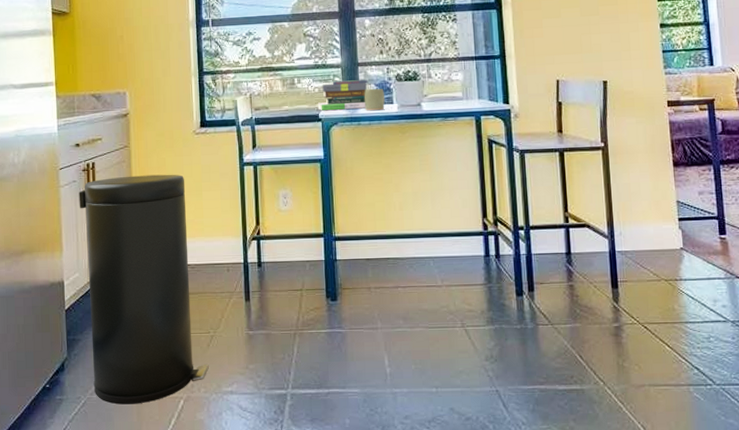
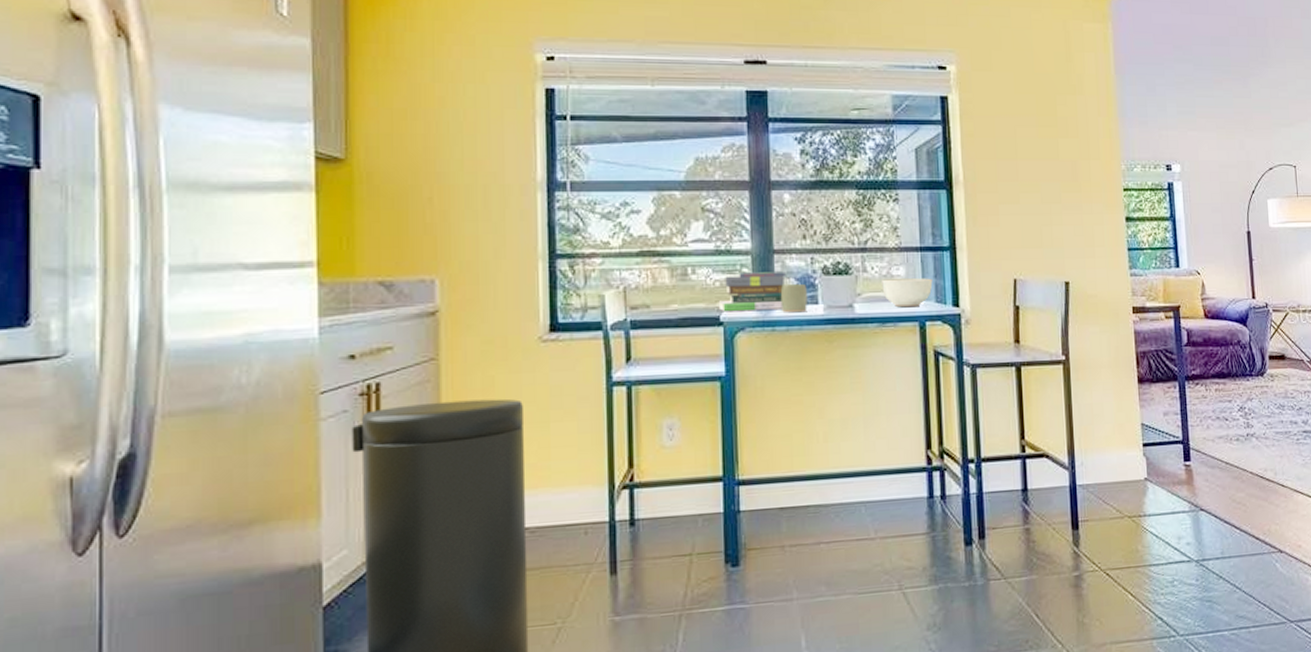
bowl: none [443,81,486,105] -> present [880,278,933,308]

